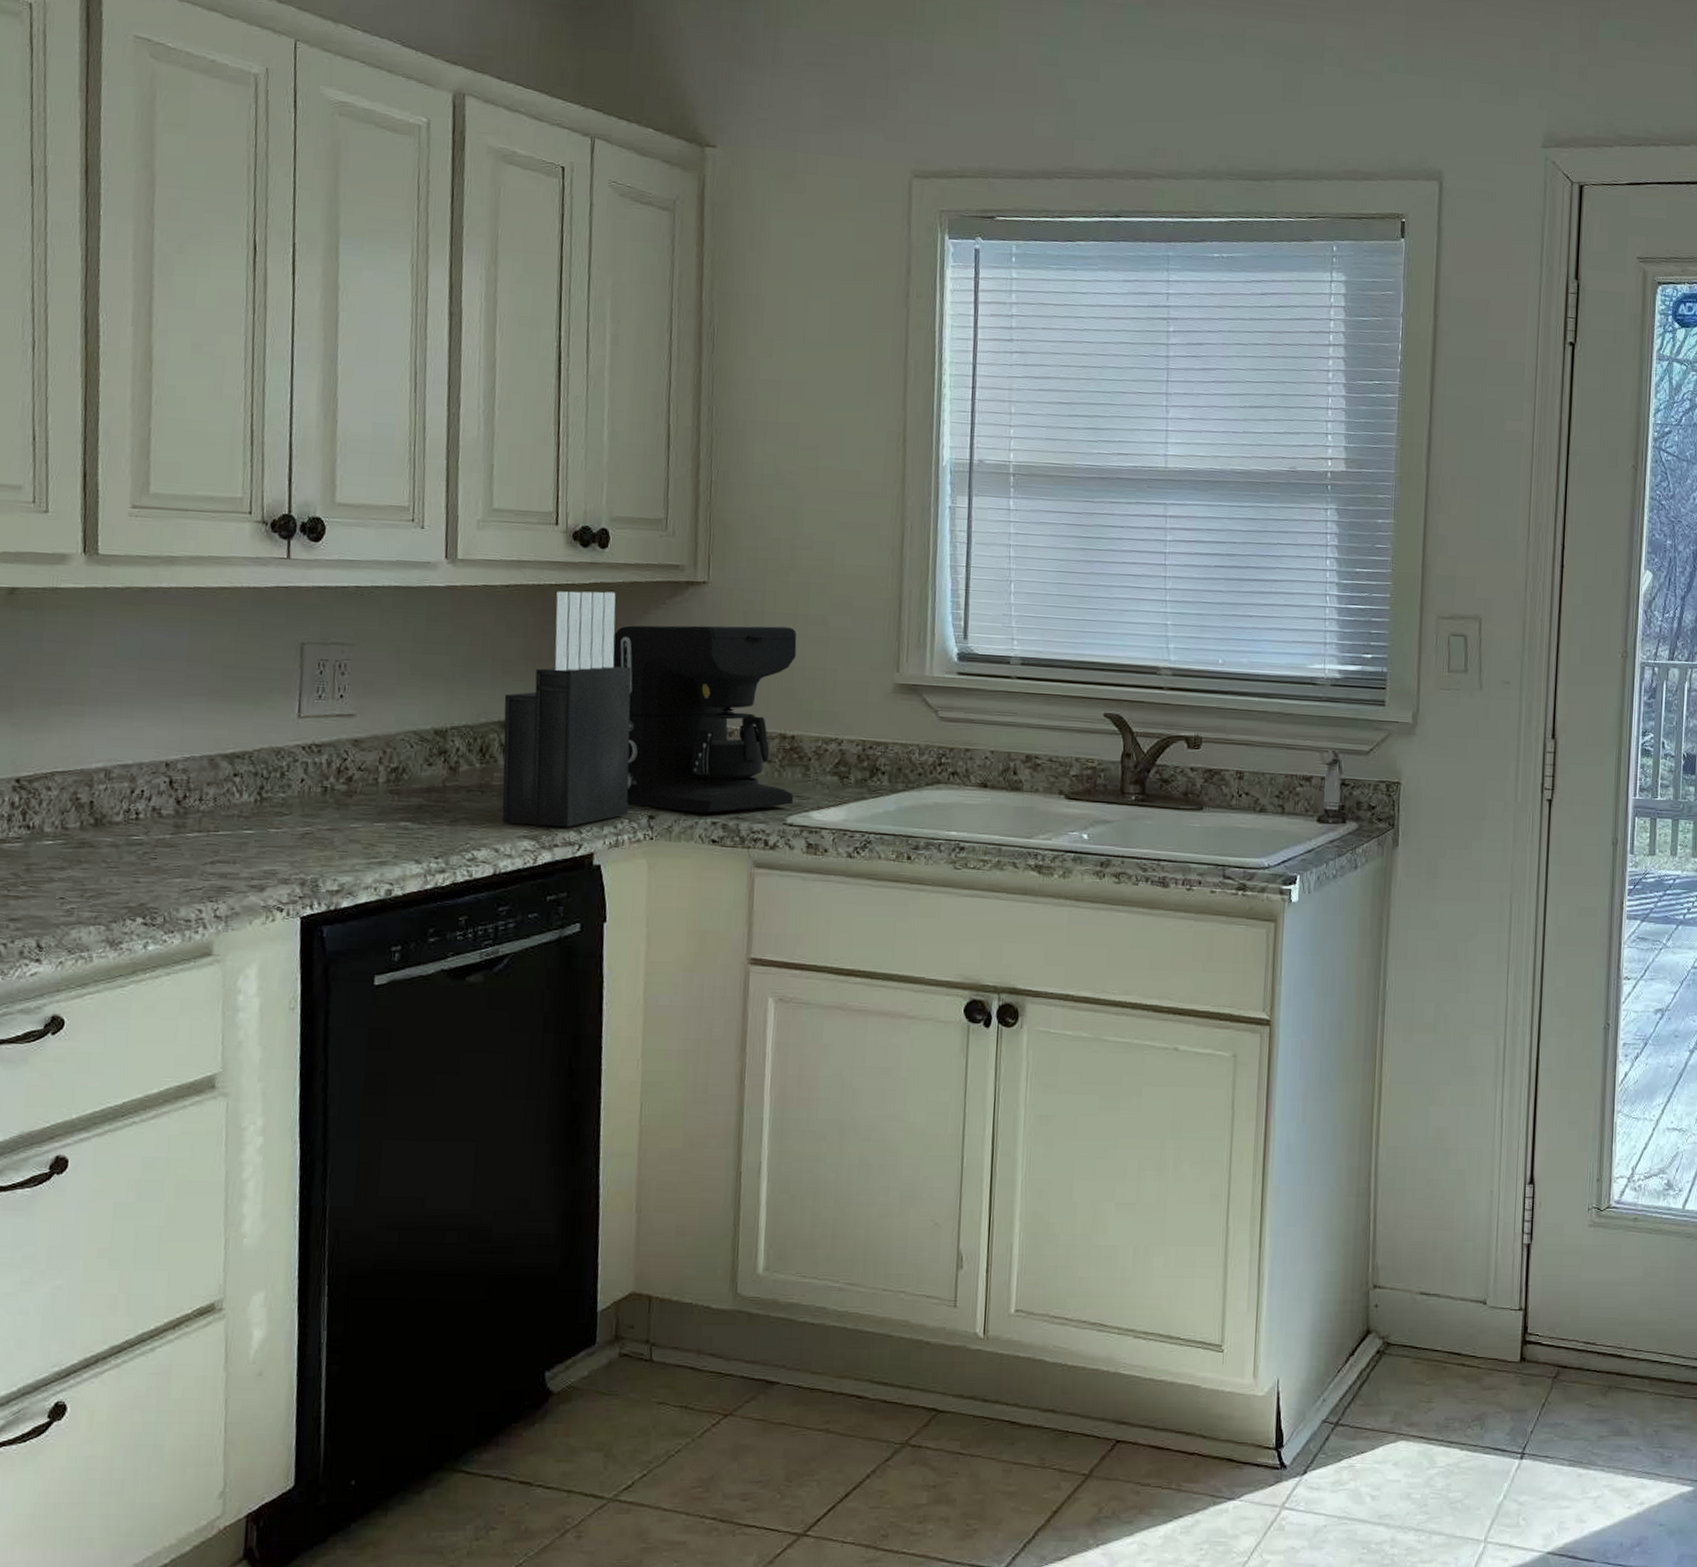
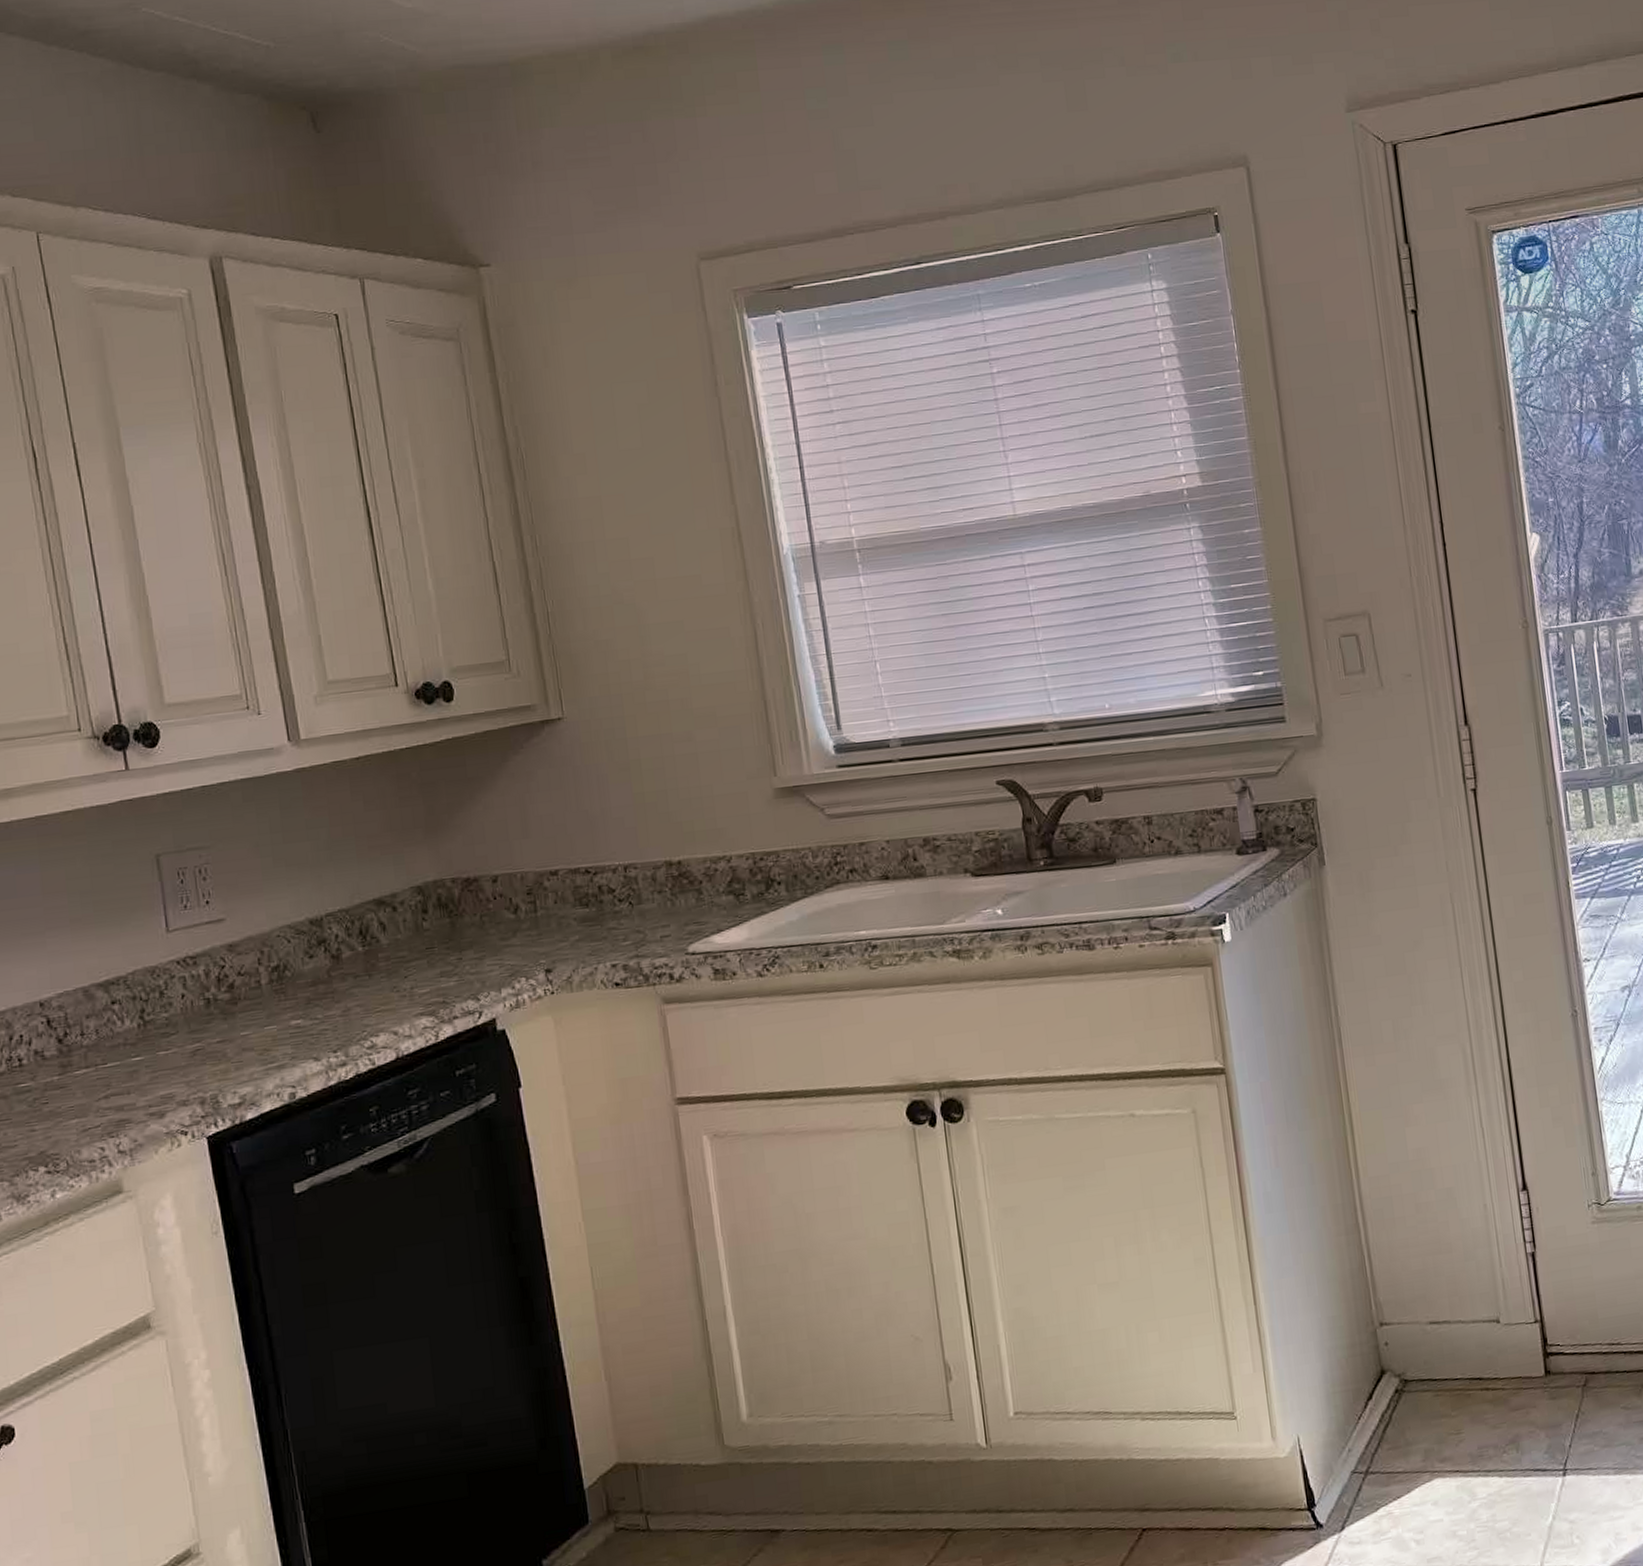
knife block: present [502,591,631,827] -> none [374,745,523,1004]
coffee maker: present [612,625,797,813] -> none [475,749,692,962]

